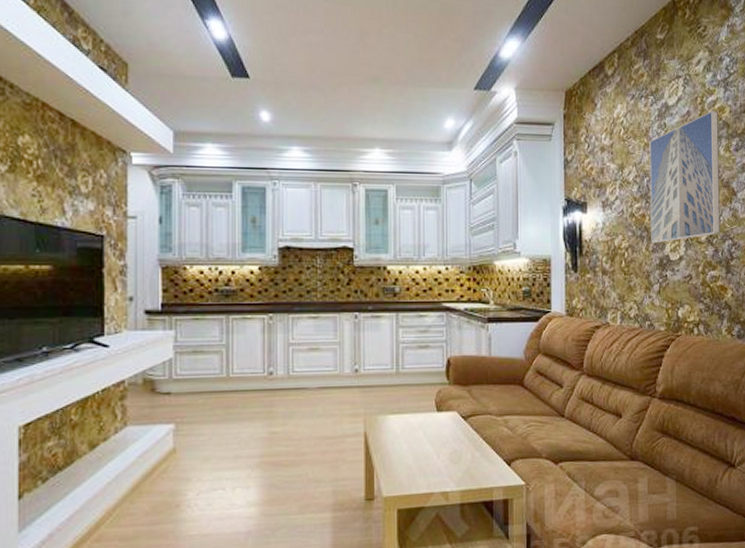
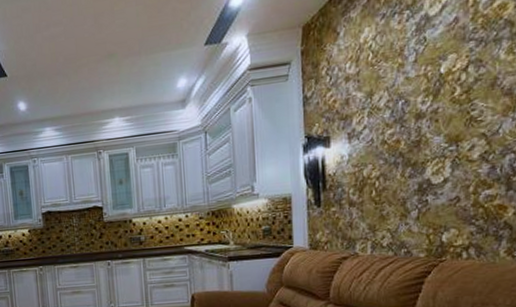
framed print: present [649,110,720,243] -> none [405,9,499,169]

